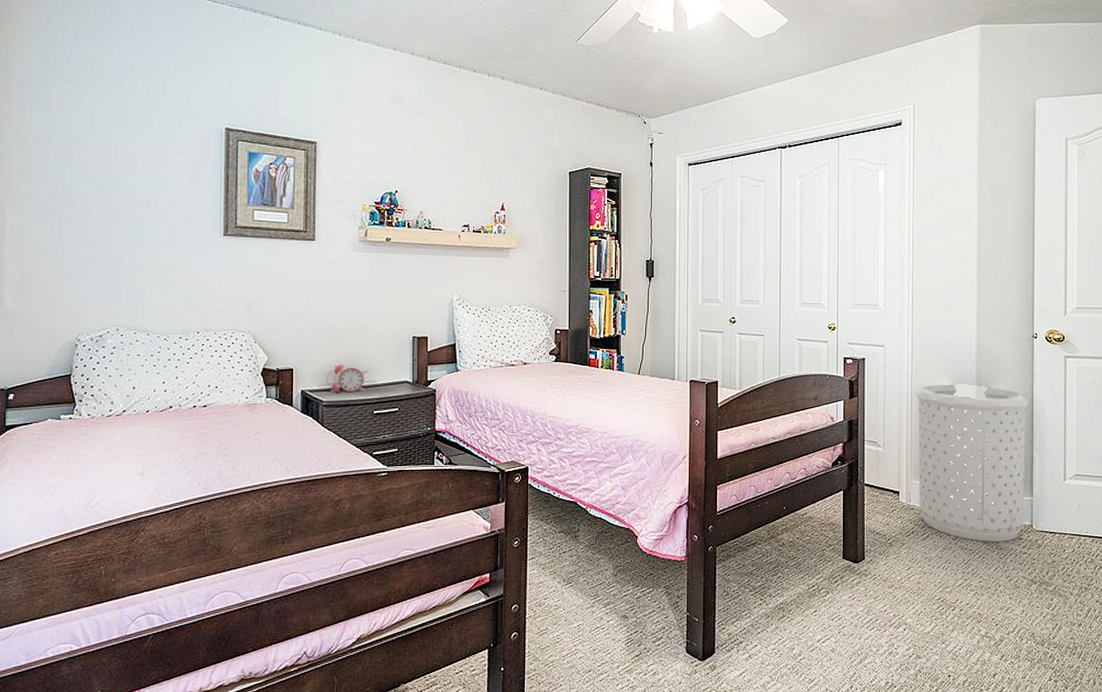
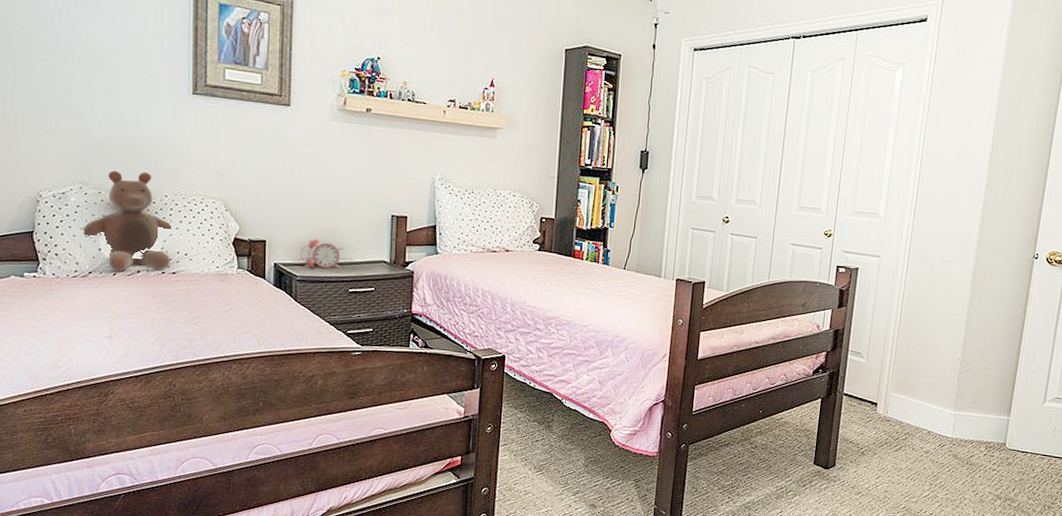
stuffed bear: none [118,310,205,407] -> present [83,170,174,271]
laundry basket: present [916,385,1029,542] -> none [895,299,1020,458]

